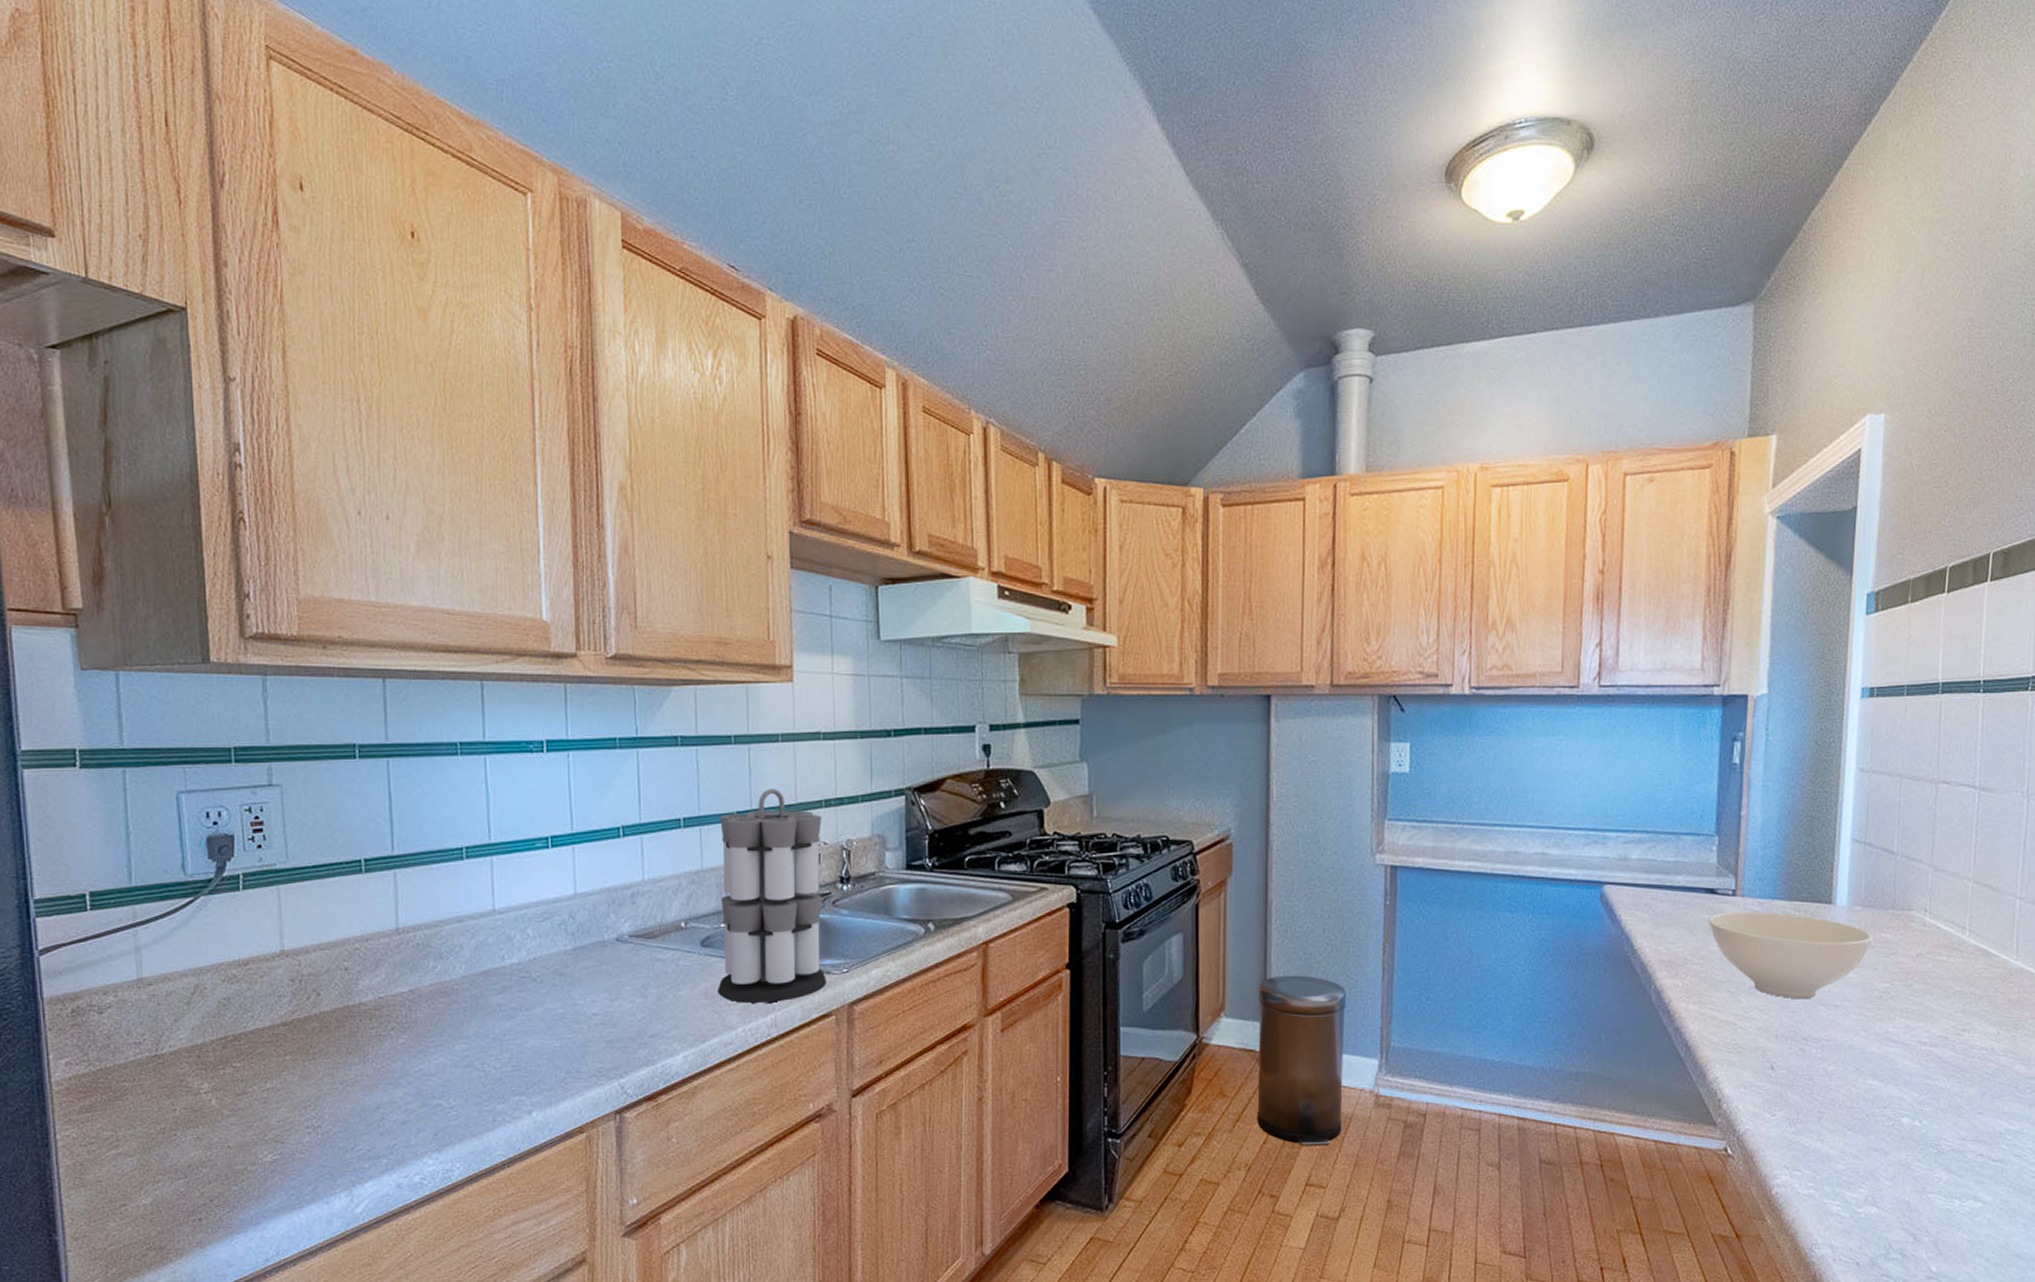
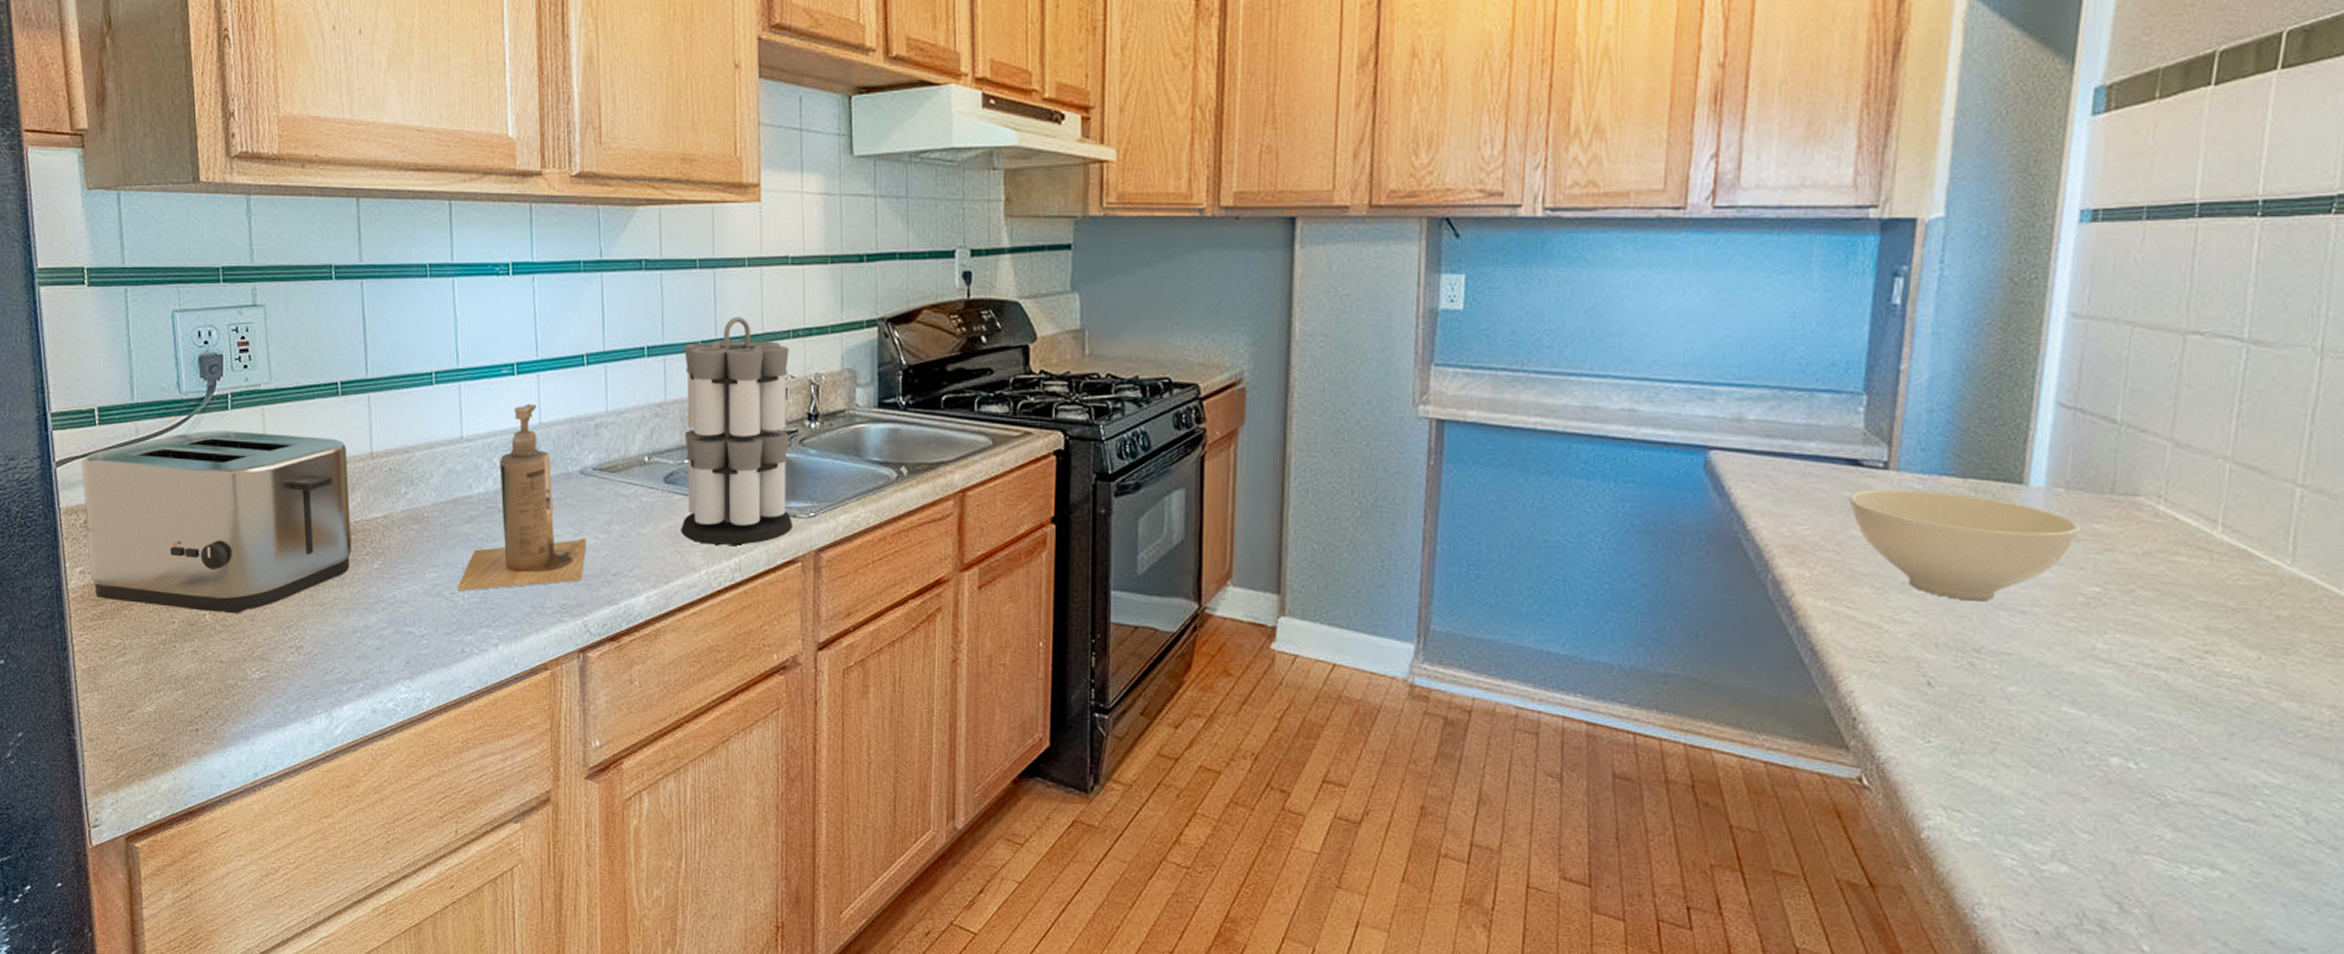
toaster: none [69,912,375,1098] -> present [81,430,352,614]
soap dispenser: none [488,875,624,1060] -> present [457,403,587,591]
pedal bin: present [1257,975,1347,1147] -> none [1267,541,1379,739]

